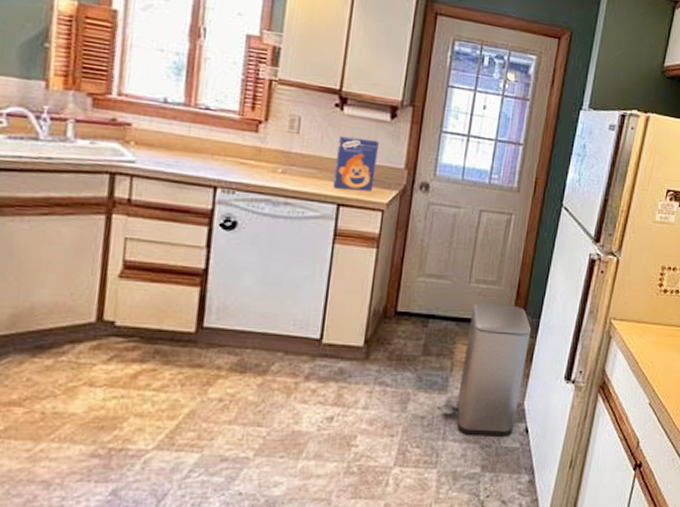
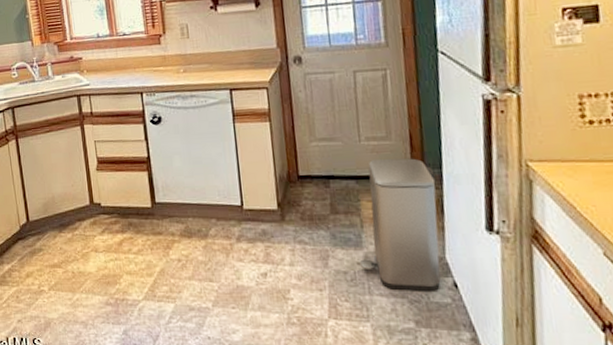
cereal box: present [332,136,379,192] -> none [219,28,255,78]

